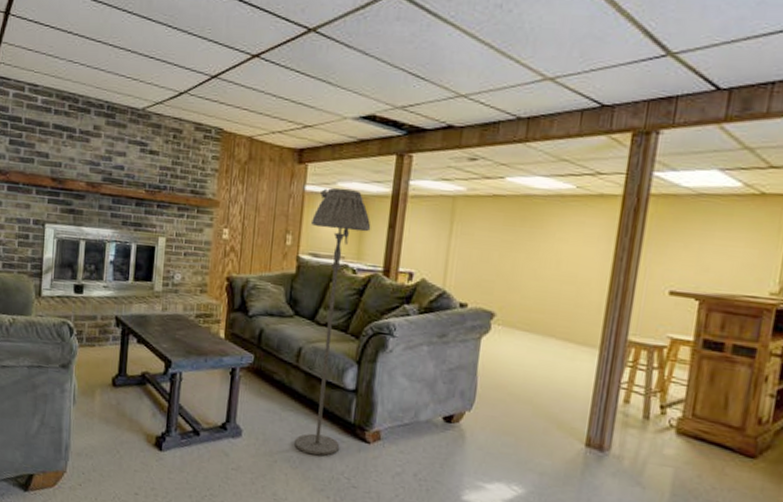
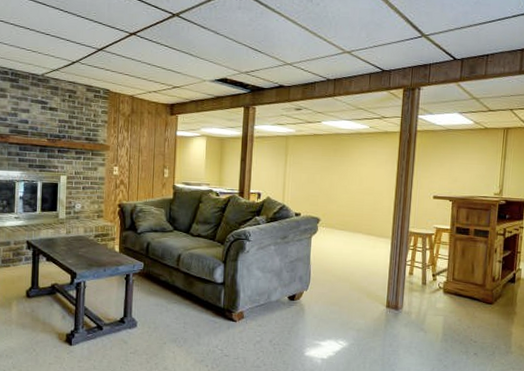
floor lamp: present [294,188,371,456] -> none [179,132,228,335]

